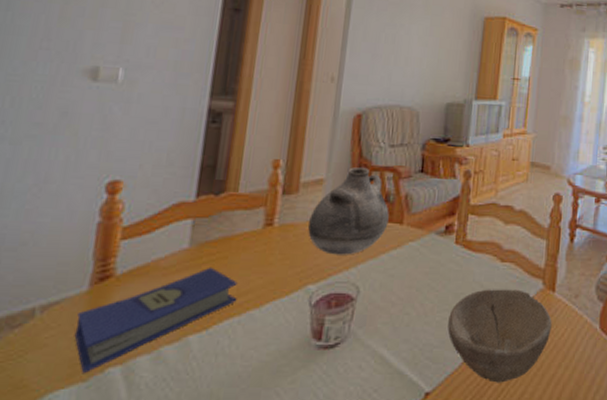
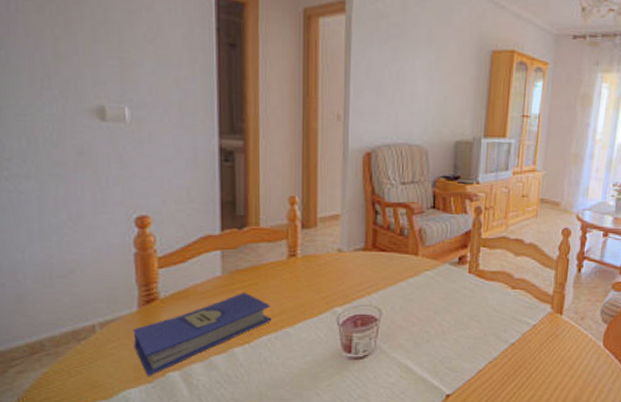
vase: present [308,167,389,255] -> none [330,204,405,283]
bowl: present [447,289,552,383] -> none [464,312,559,388]

